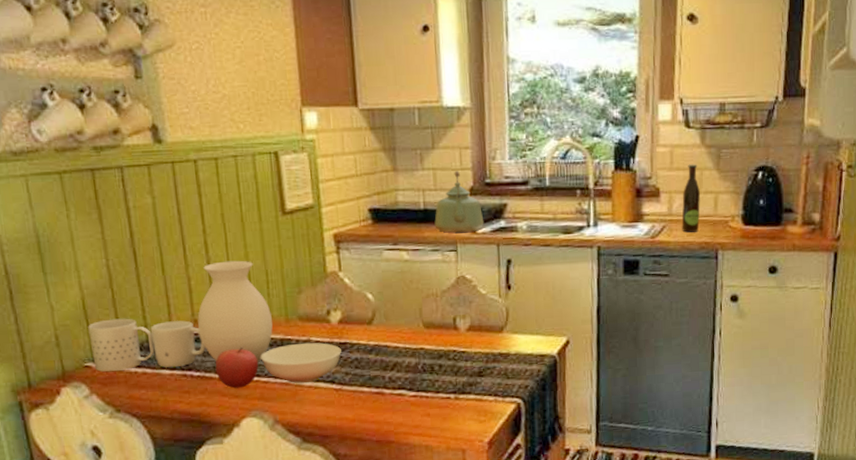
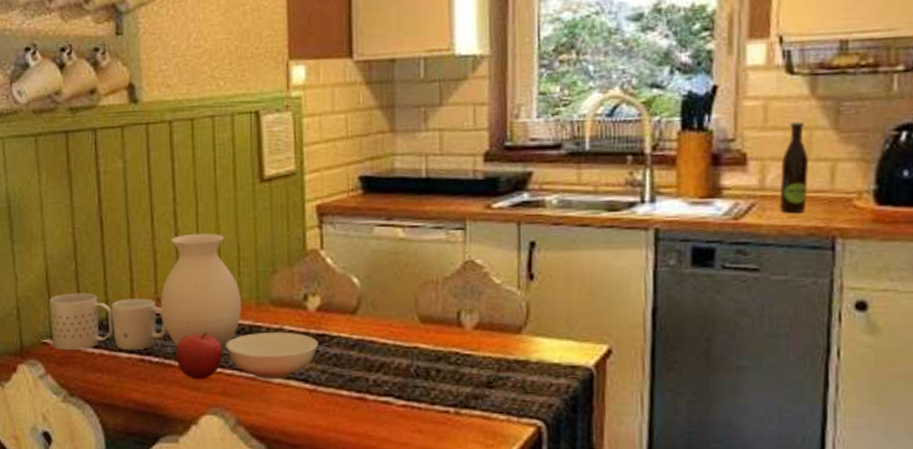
kettle: present [434,171,484,234] -> none [438,132,502,208]

